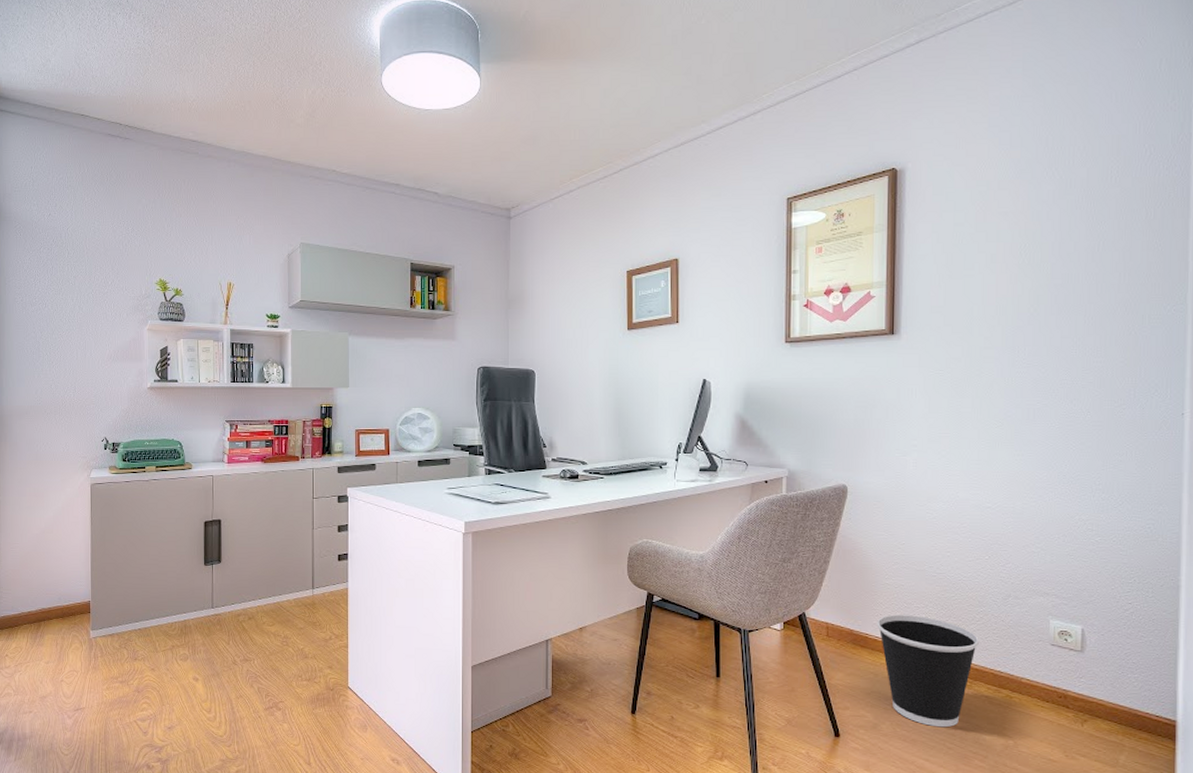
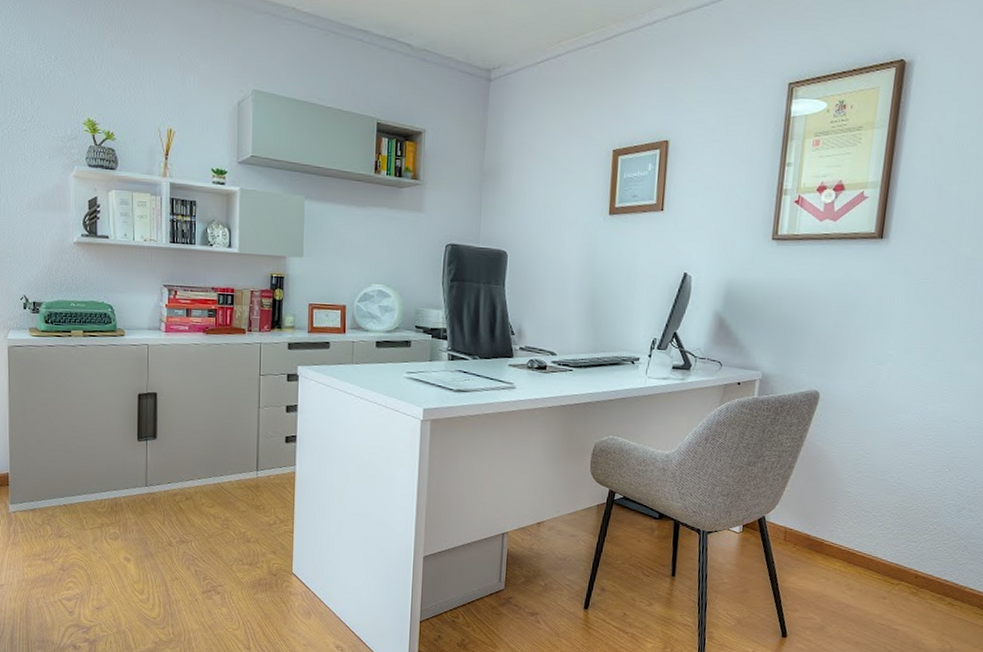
wastebasket: present [877,614,979,728] -> none [833,522,930,632]

